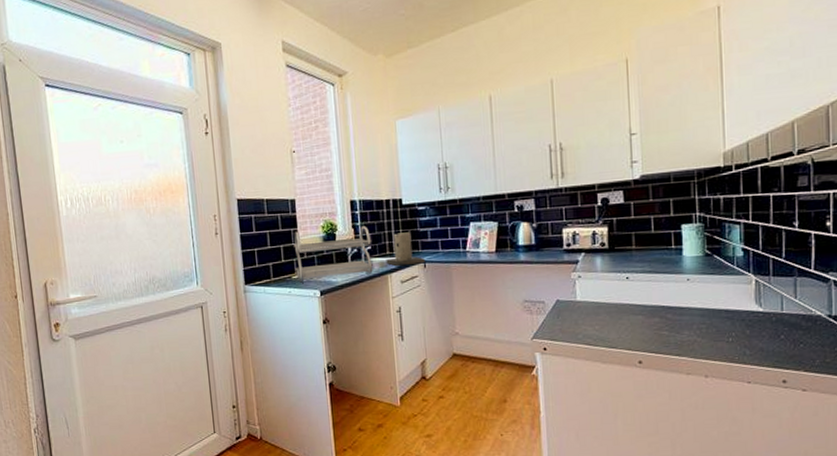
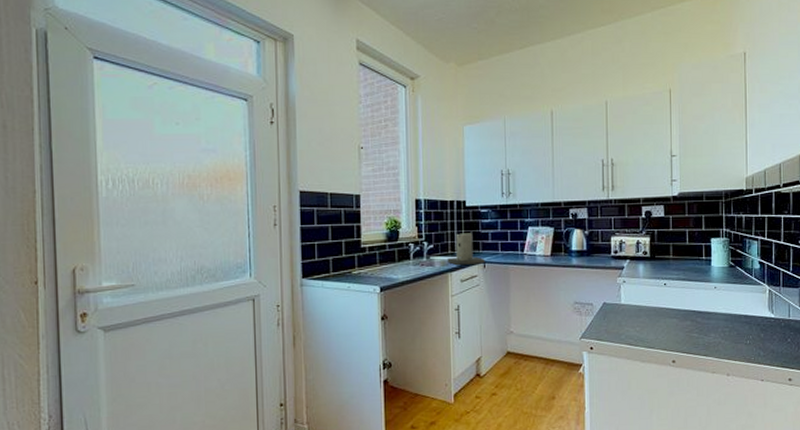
dish rack: present [294,226,373,283] -> none [355,225,435,278]

